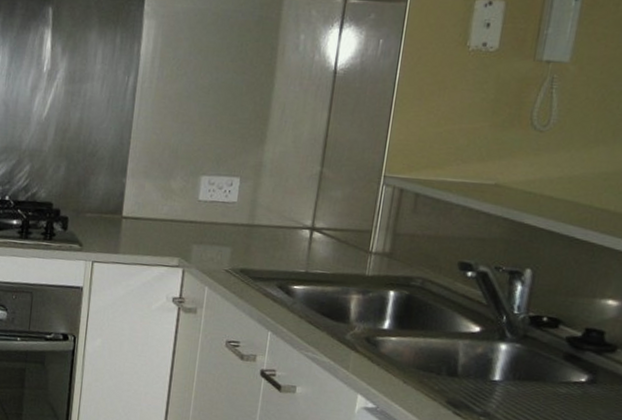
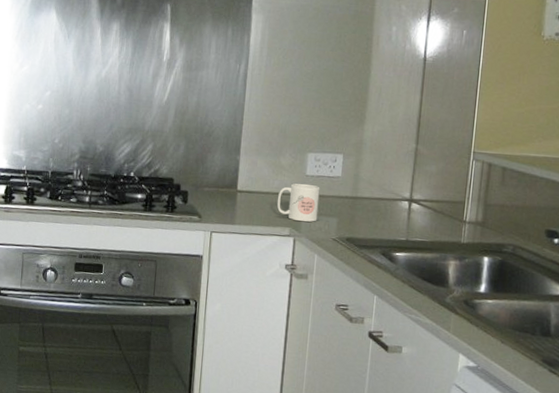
mug: none [165,209,214,252] -> present [276,183,320,222]

